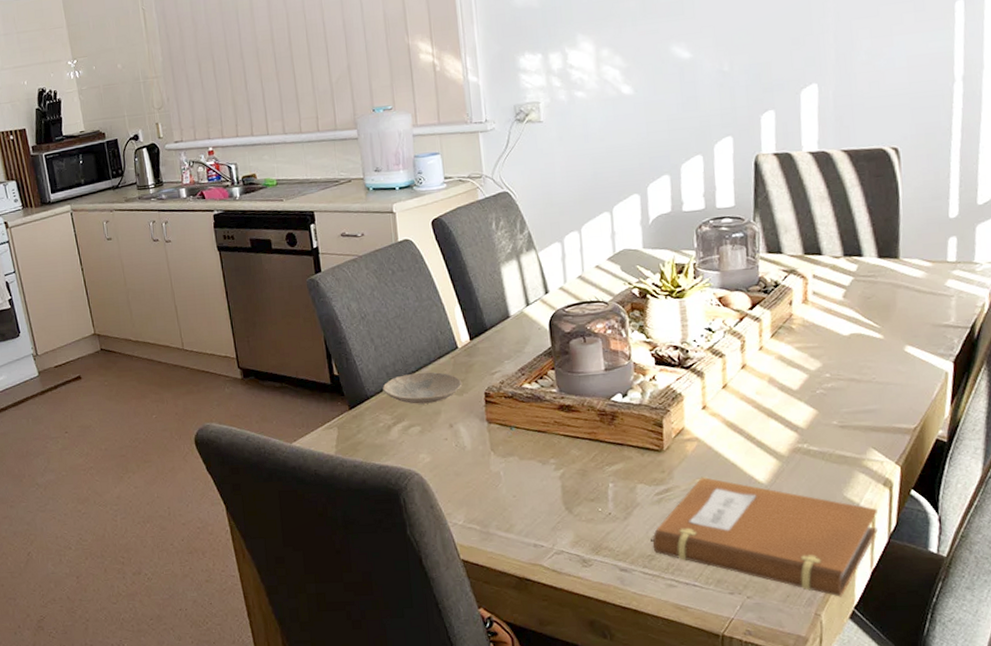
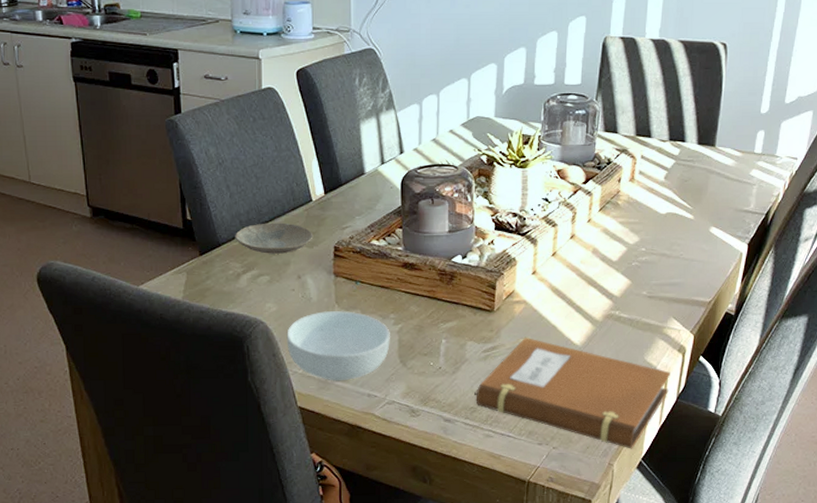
cereal bowl: none [443,457,553,532] -> present [287,310,390,381]

